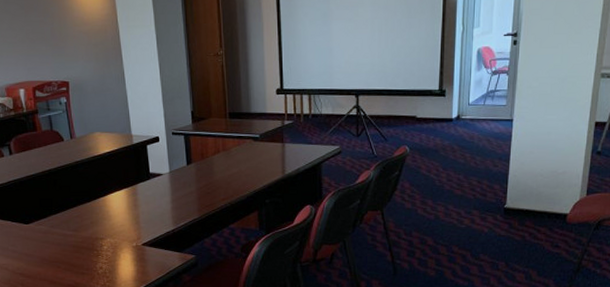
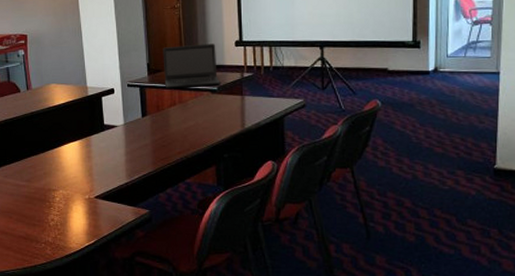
laptop: none [206,91,262,137] -> present [163,43,220,89]

